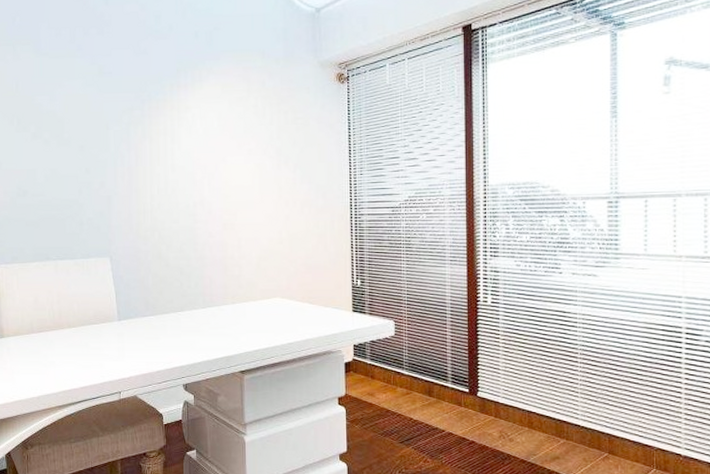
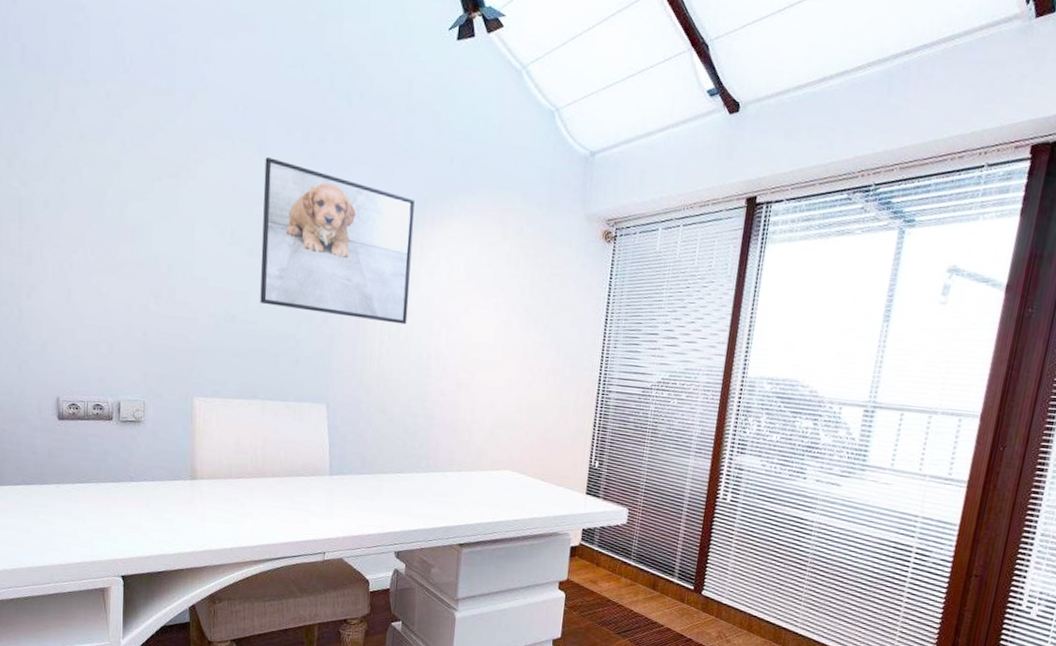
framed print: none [41,55,173,179] -> present [260,157,415,325]

